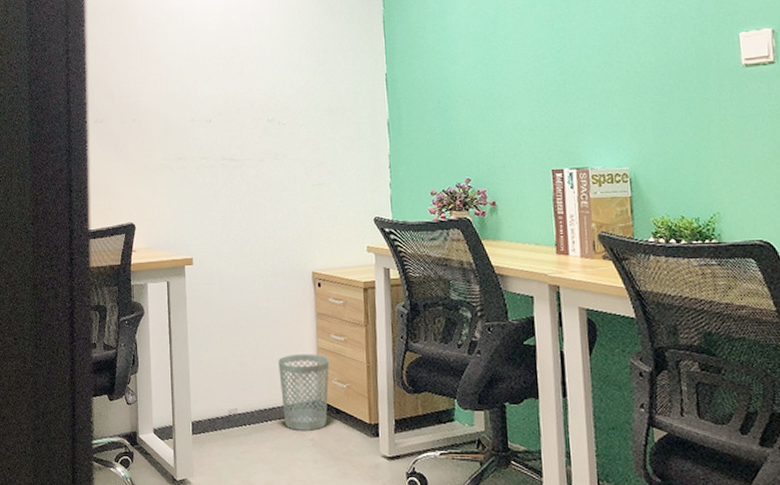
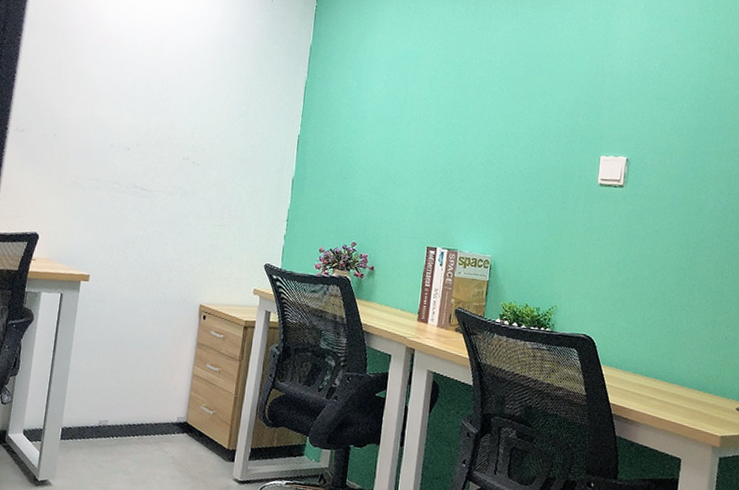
wastebasket: present [278,354,330,431] -> none [150,377,202,450]

